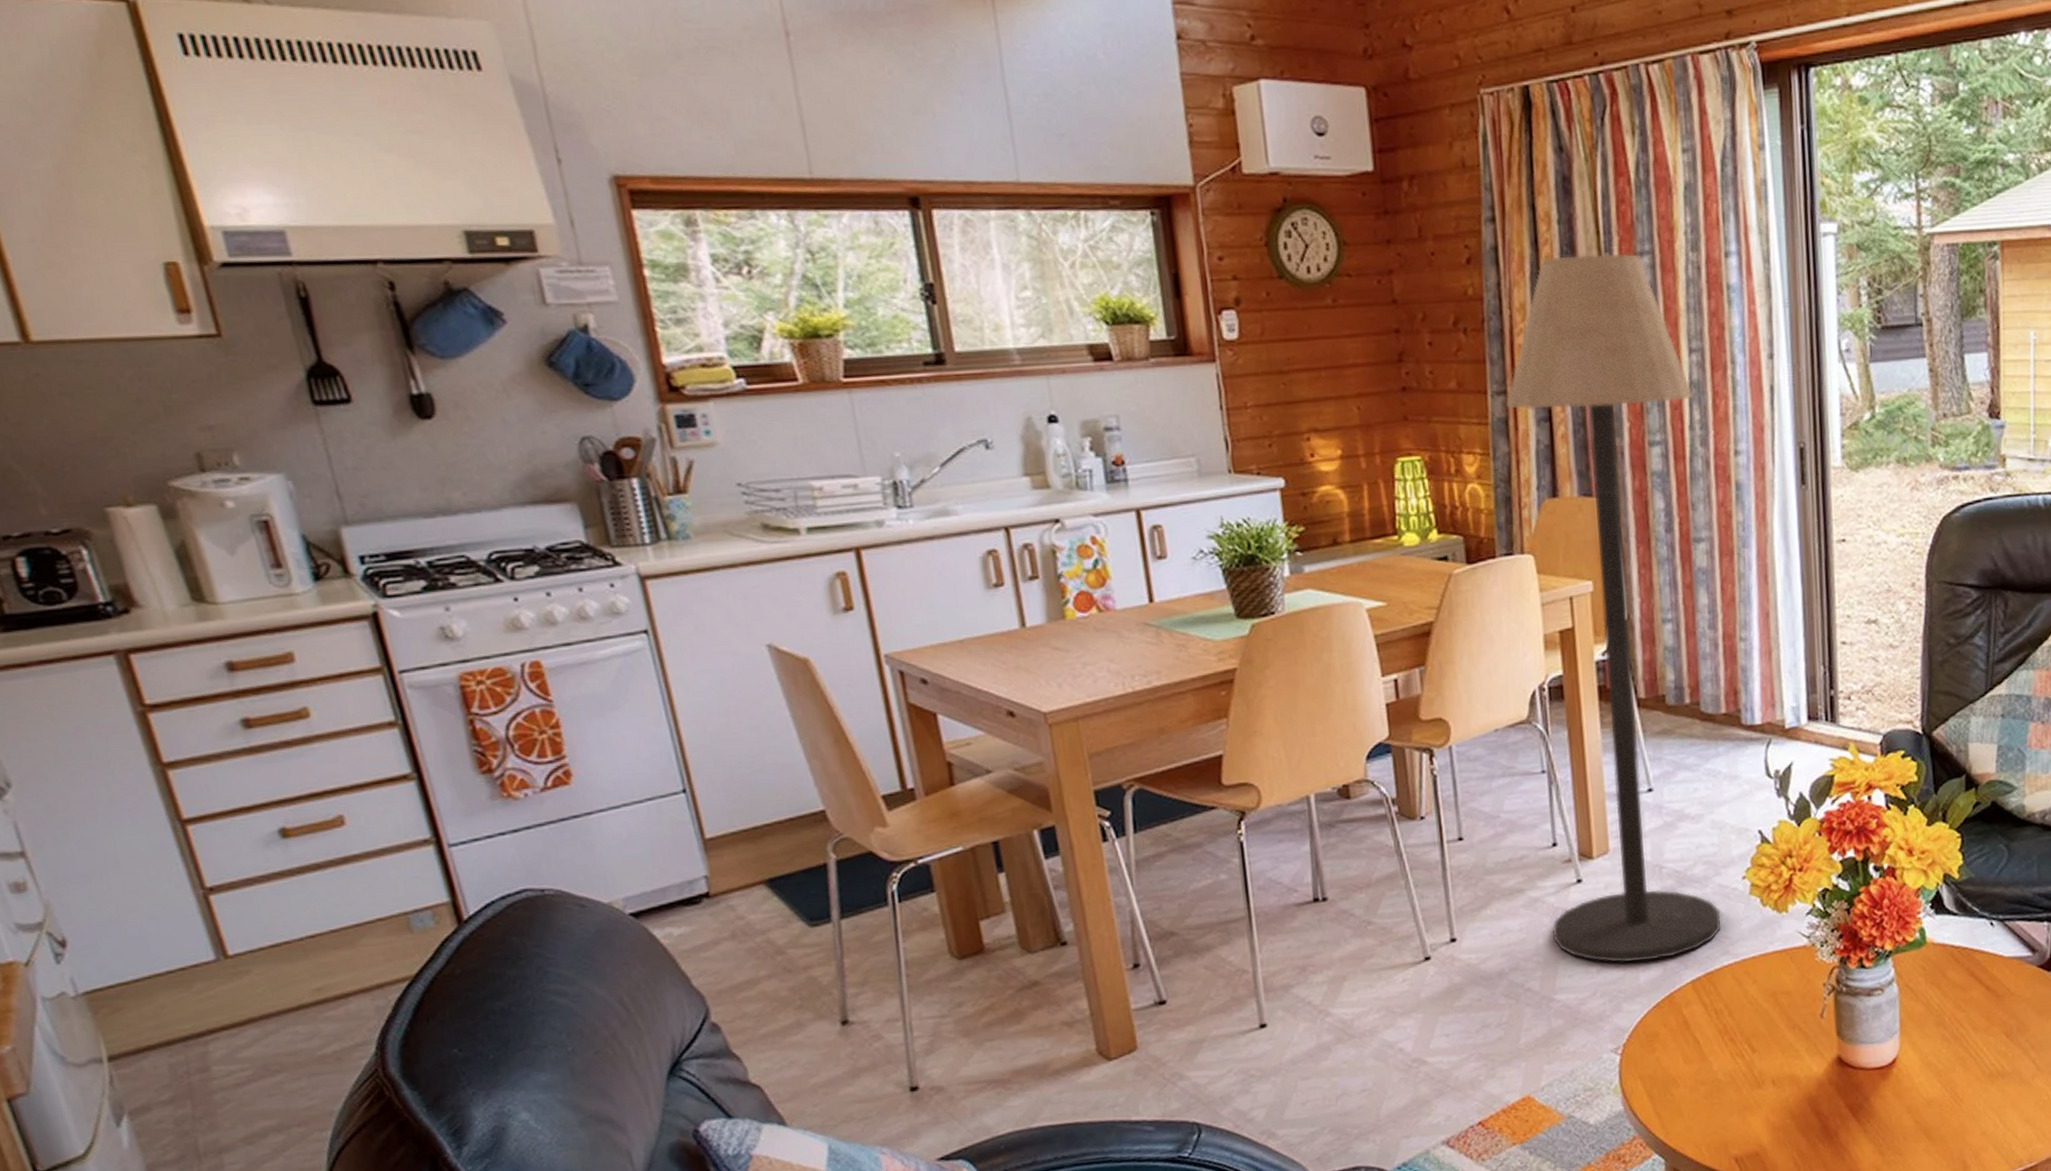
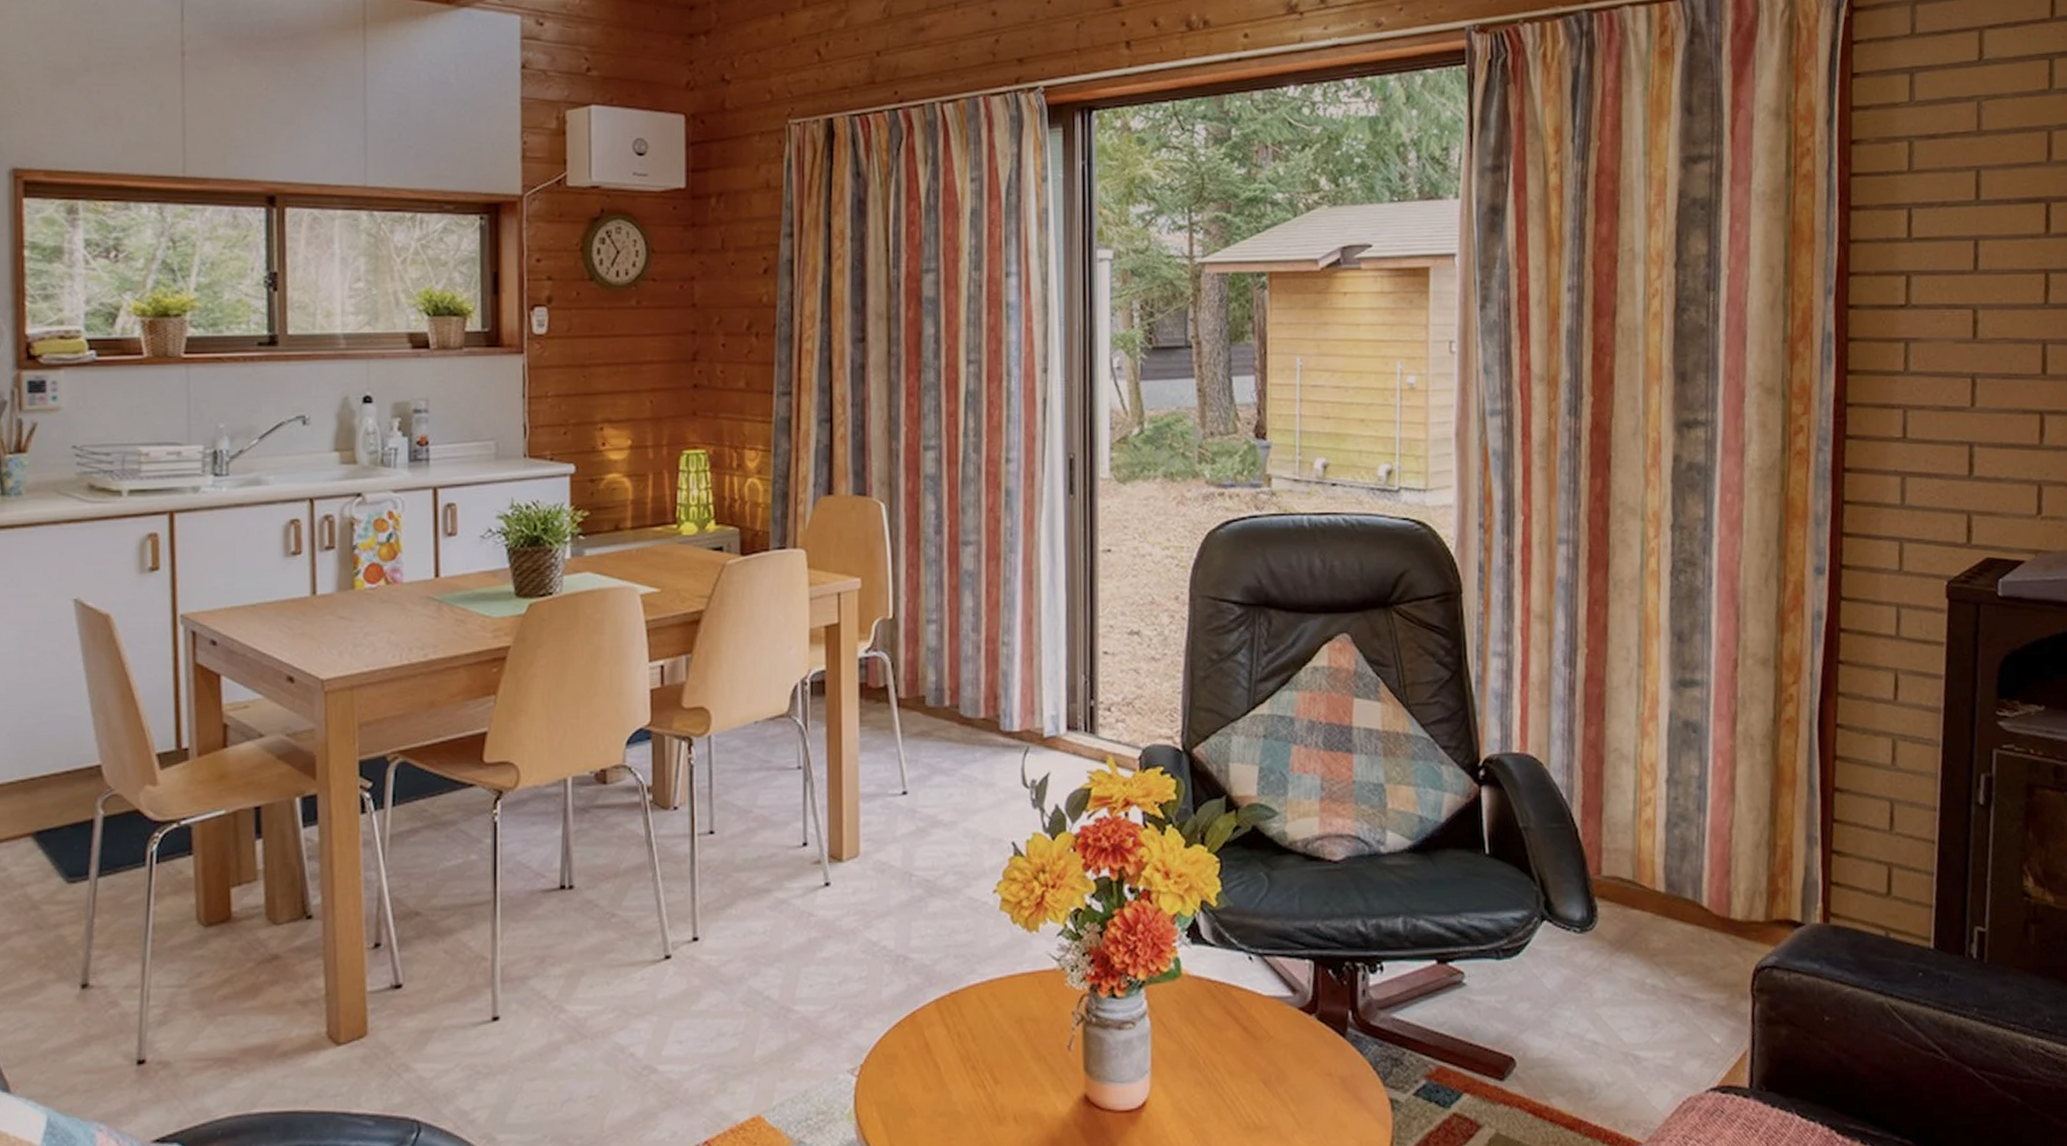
floor lamp: present [1505,253,1721,963] -> none [790,270,970,976]

